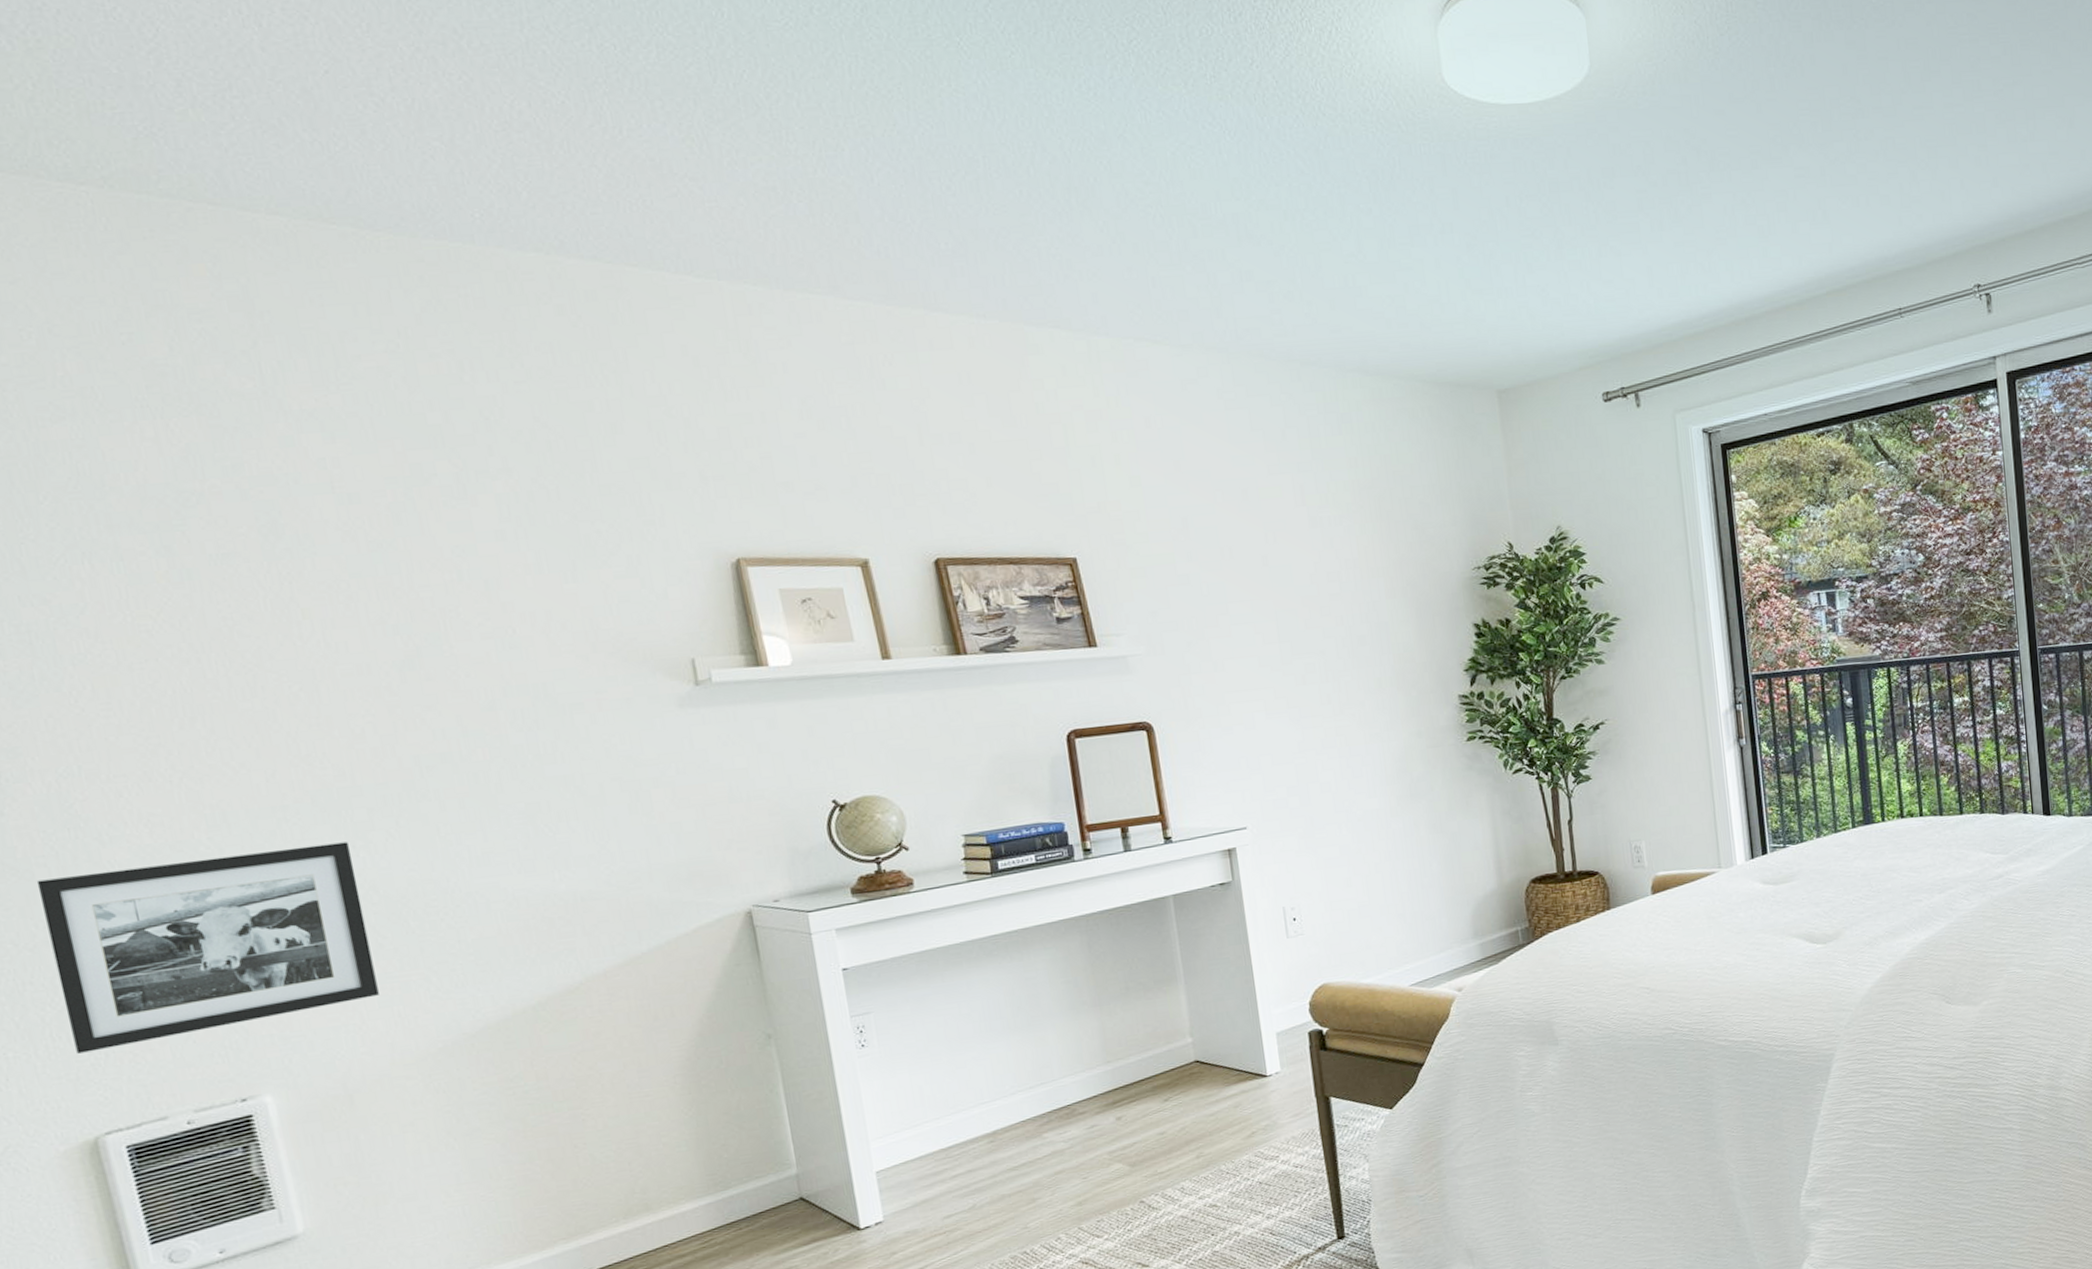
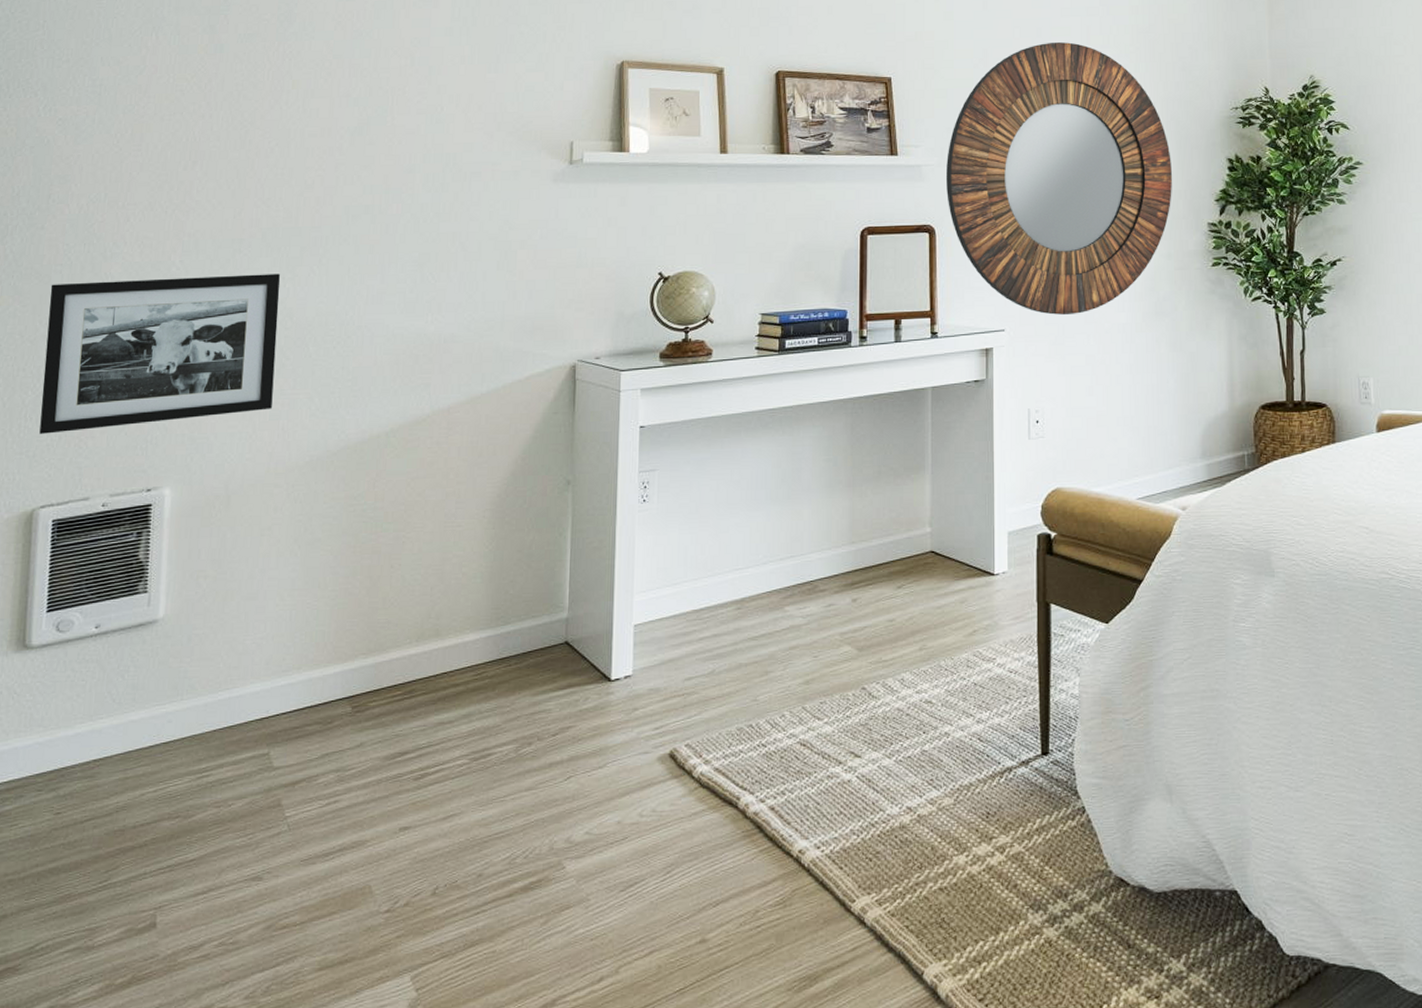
home mirror: none [1155,504,1417,807] -> present [947,42,1172,315]

